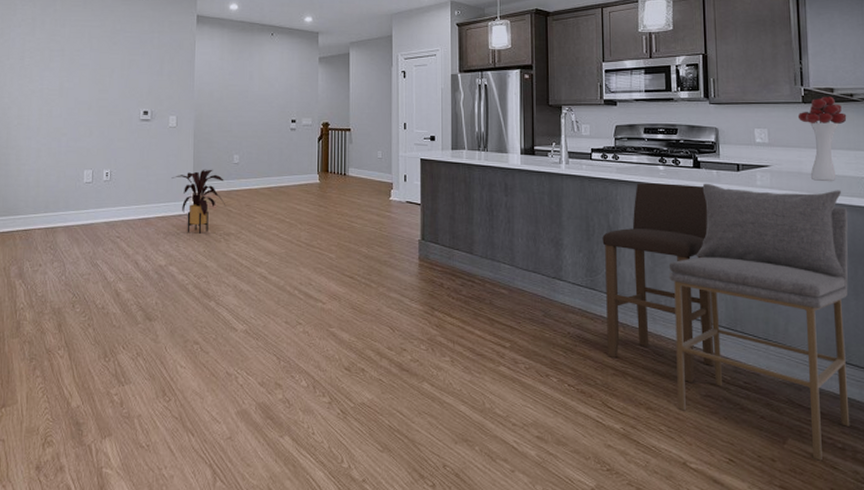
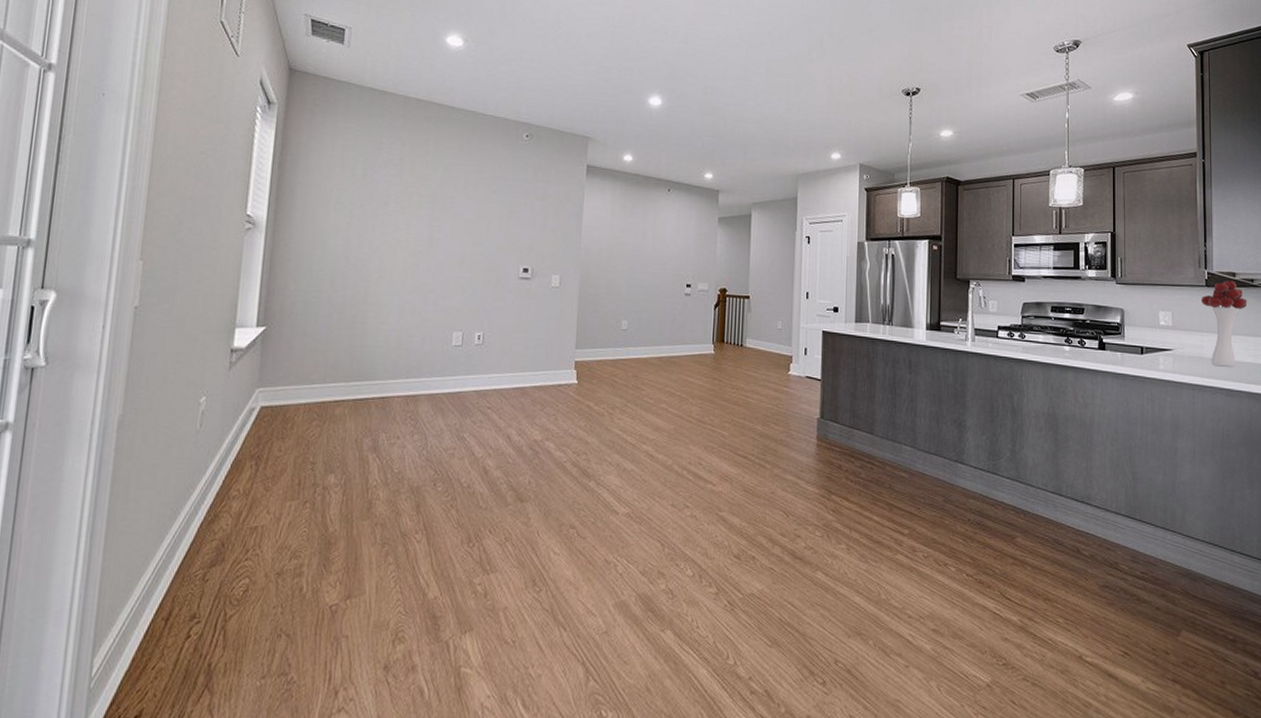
house plant: present [171,169,226,234] -> none [552,334,612,406]
bar stool: present [602,183,715,383] -> none [1006,363,1113,573]
bar stool: present [668,183,850,461] -> none [1071,365,1246,653]

